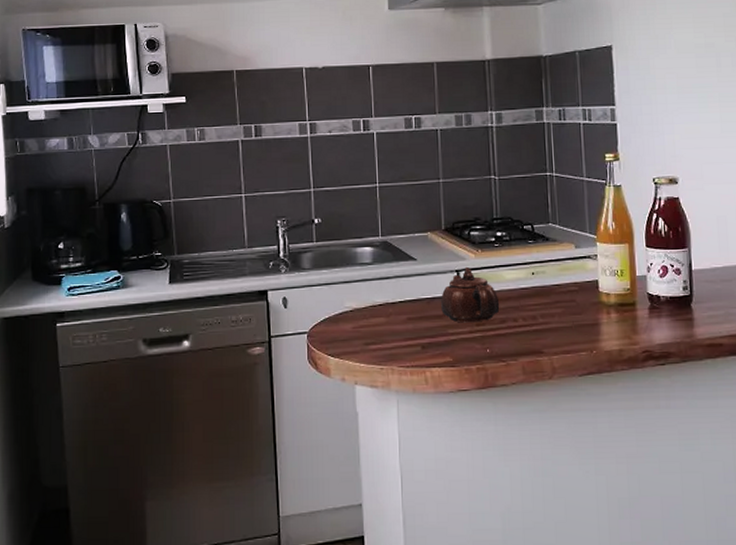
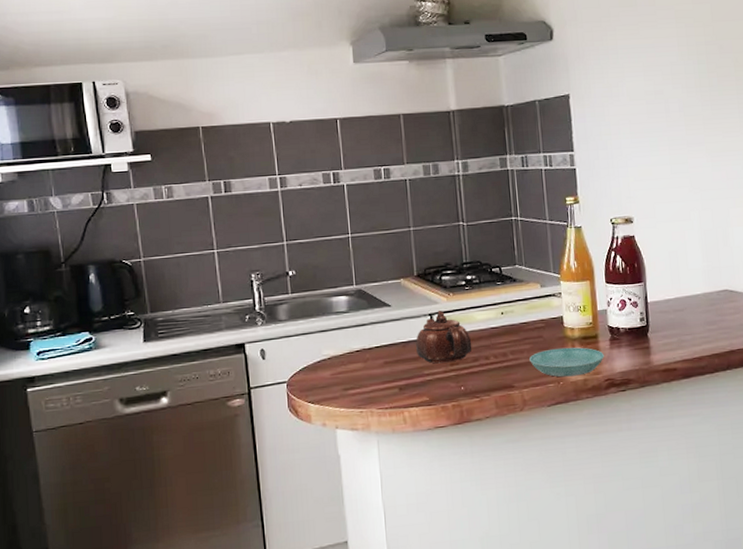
saucer: none [561,313,642,346] -> present [529,347,604,377]

